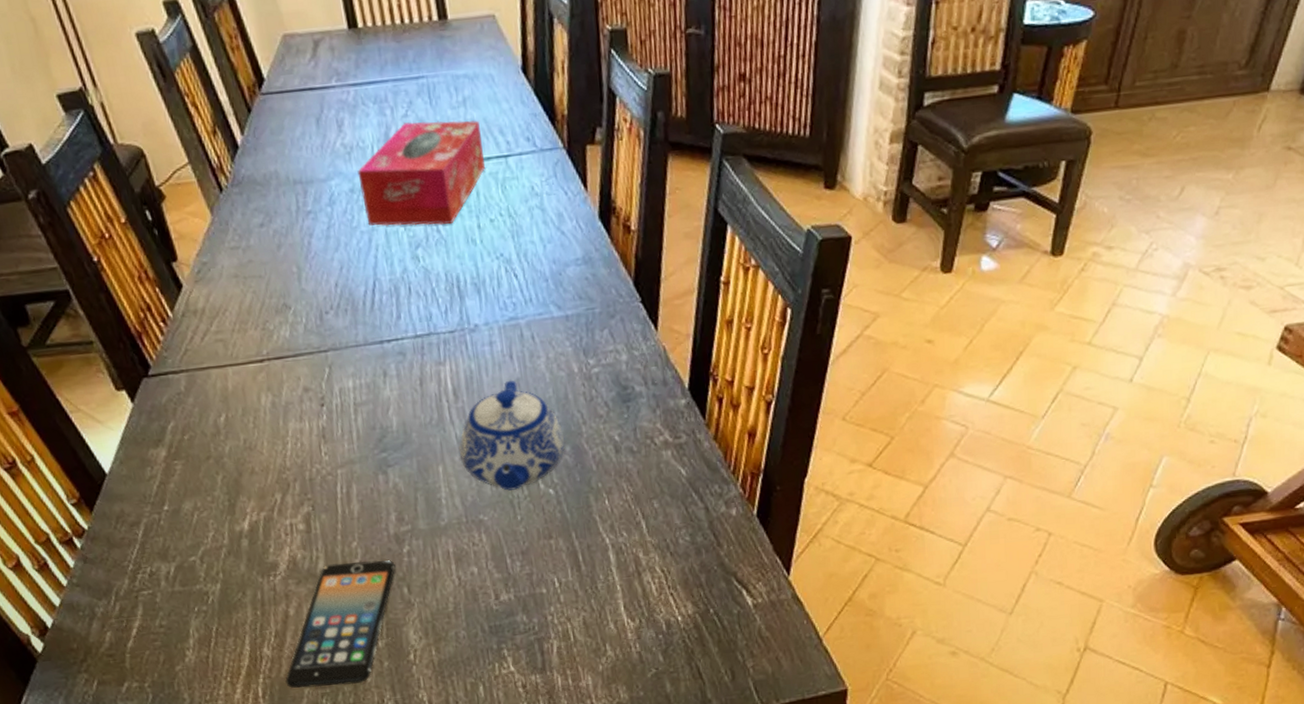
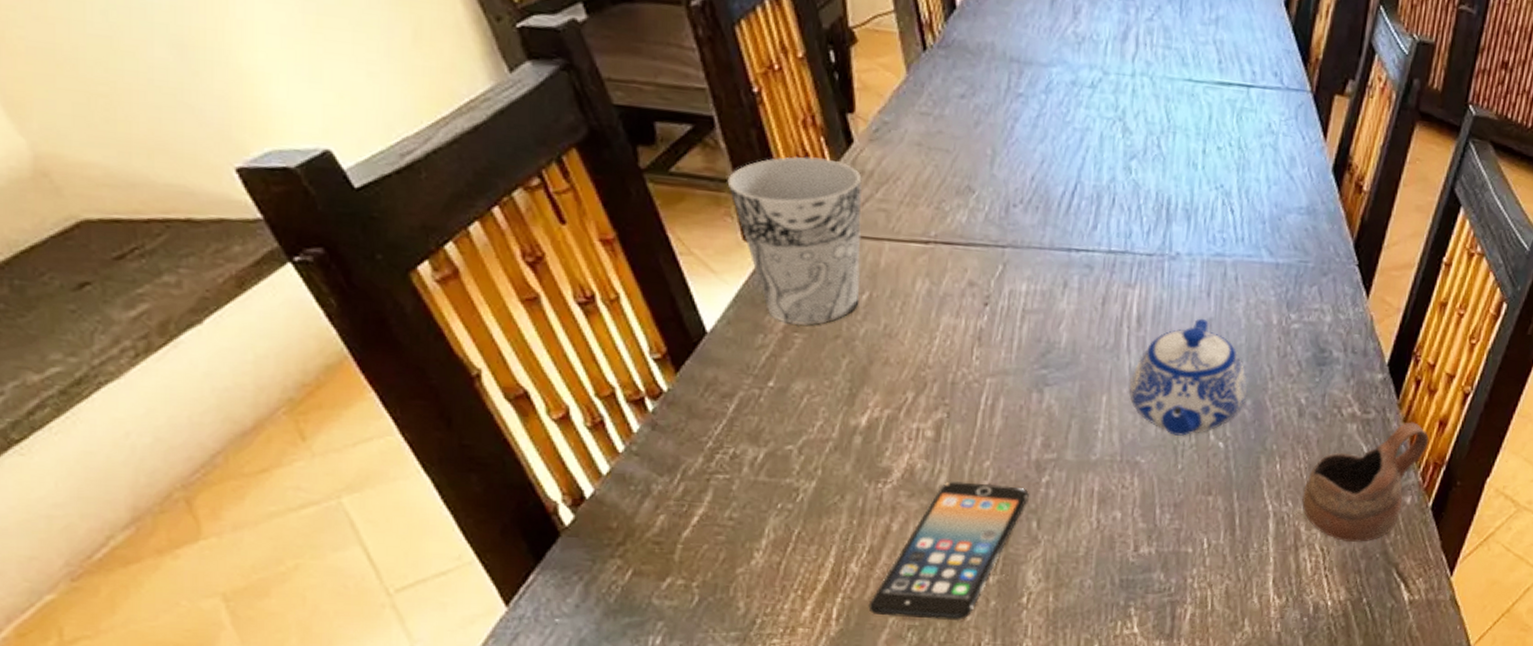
cup: none [91,305,219,454] -> present [727,156,863,325]
tissue box: present [357,120,485,226] -> none [1082,26,1228,143]
cup: none [634,438,742,561] -> present [1302,422,1429,543]

